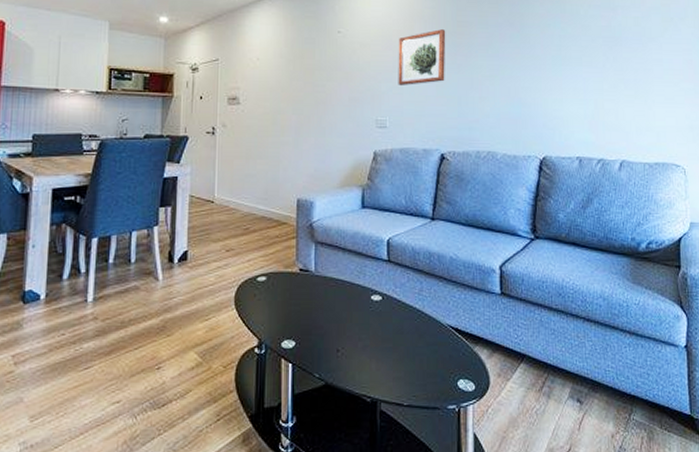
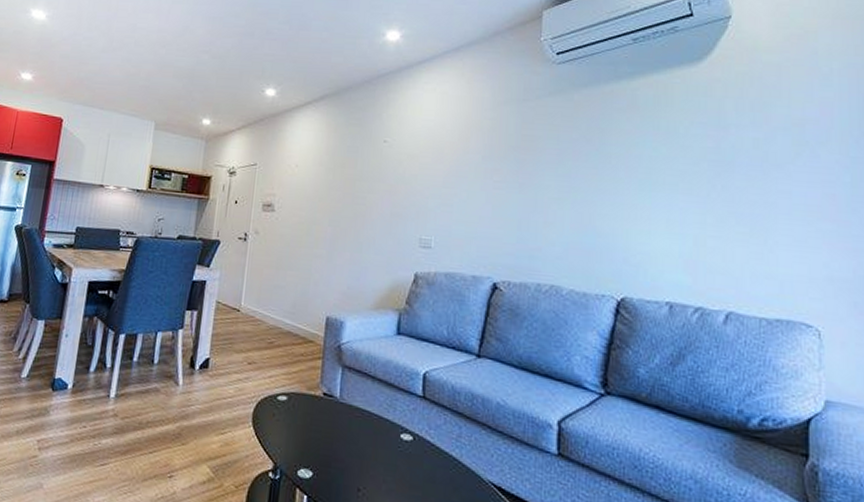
wall art: present [398,29,446,85] -> none [447,143,508,203]

